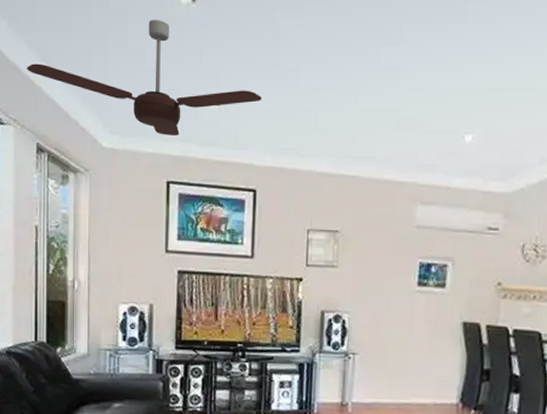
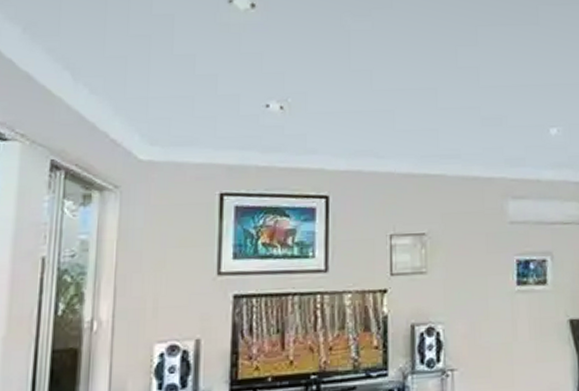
ceiling fan: present [27,19,261,135] -> none [44,24,332,144]

